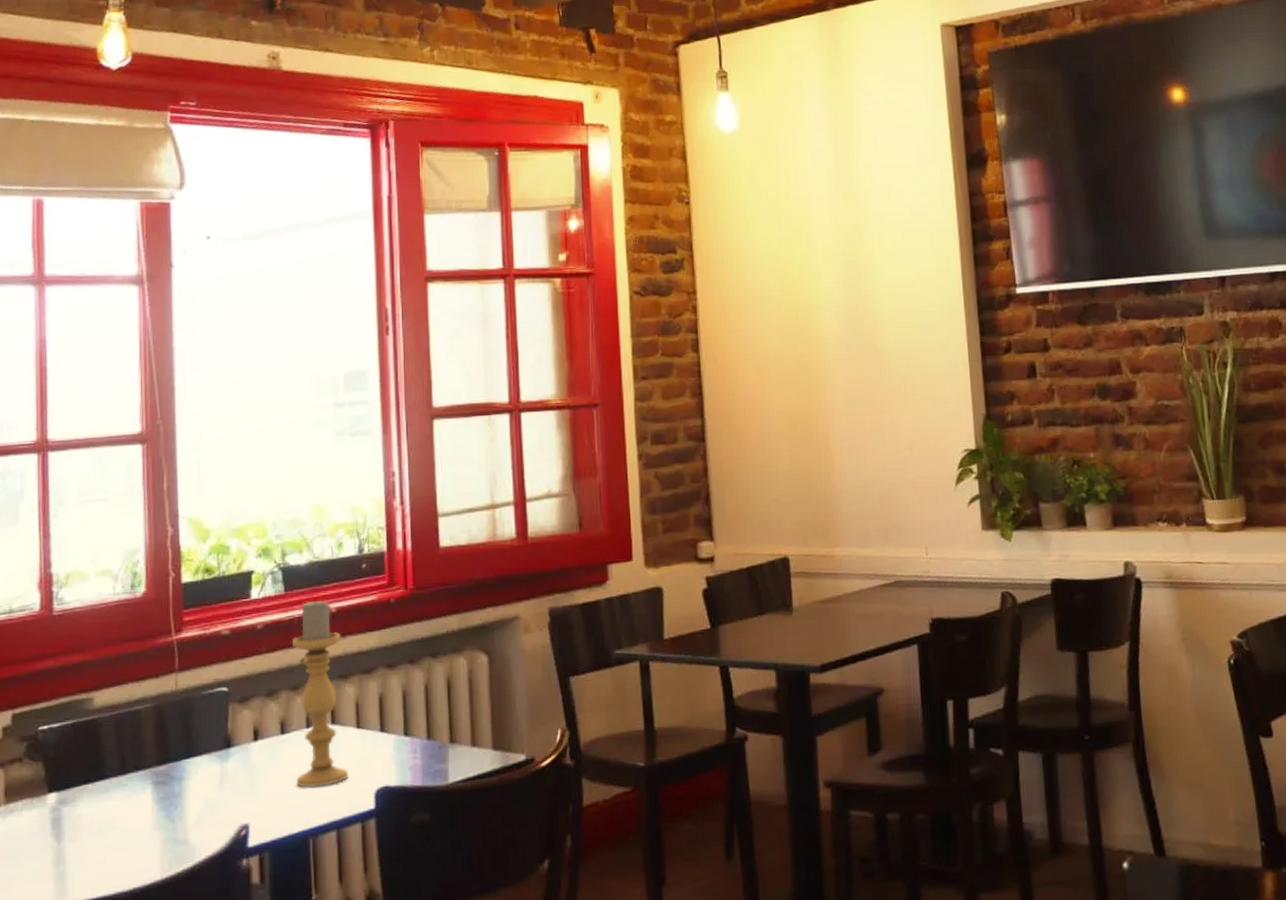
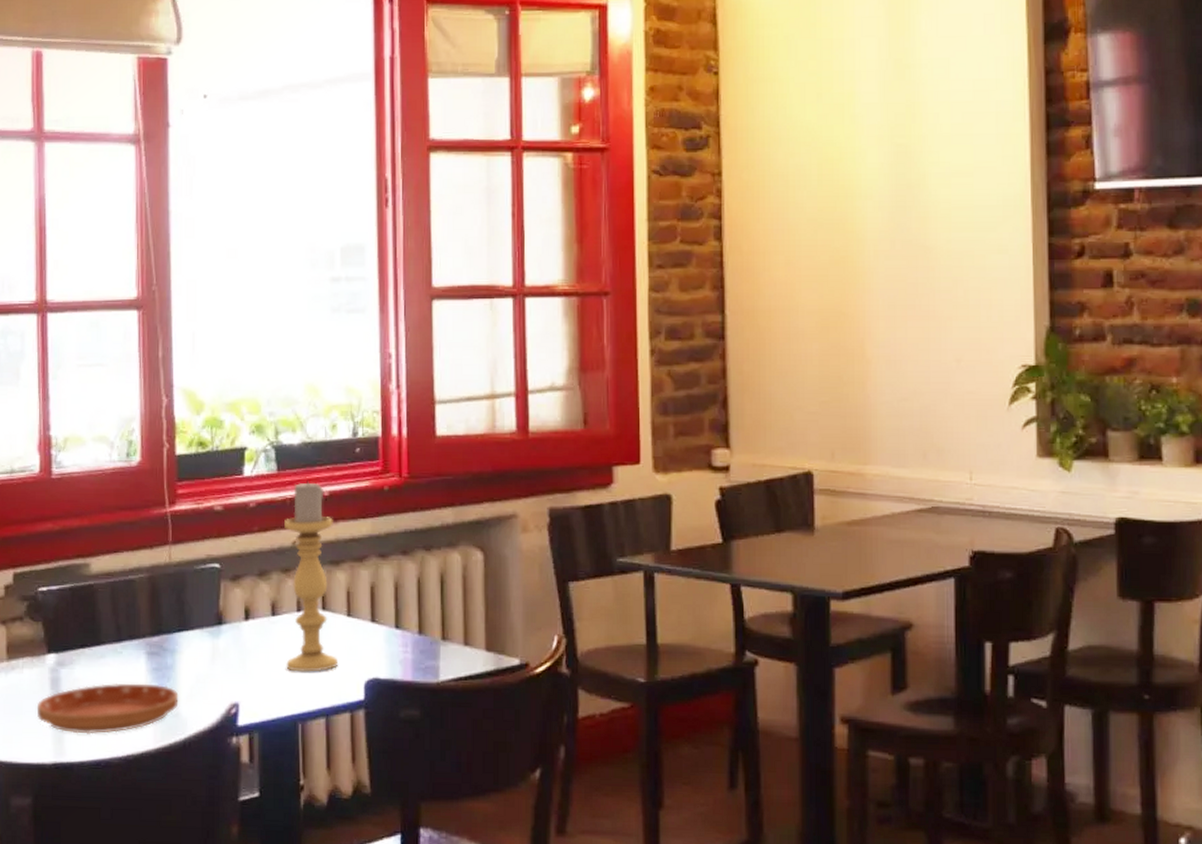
saucer: none [36,813,187,873] -> present [36,683,179,734]

